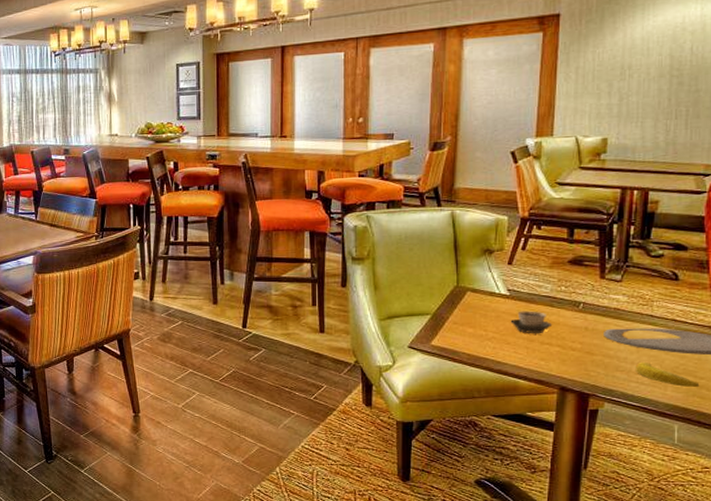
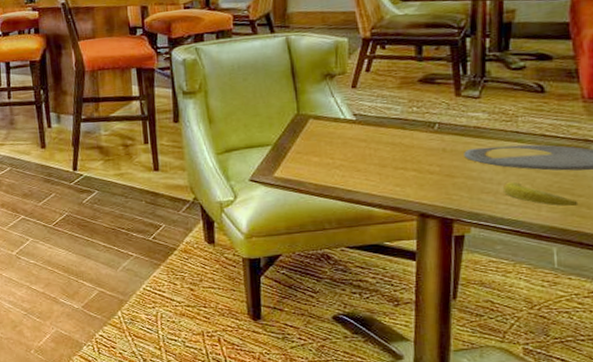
cup: present [510,310,553,333] -> none [359,134,407,159]

